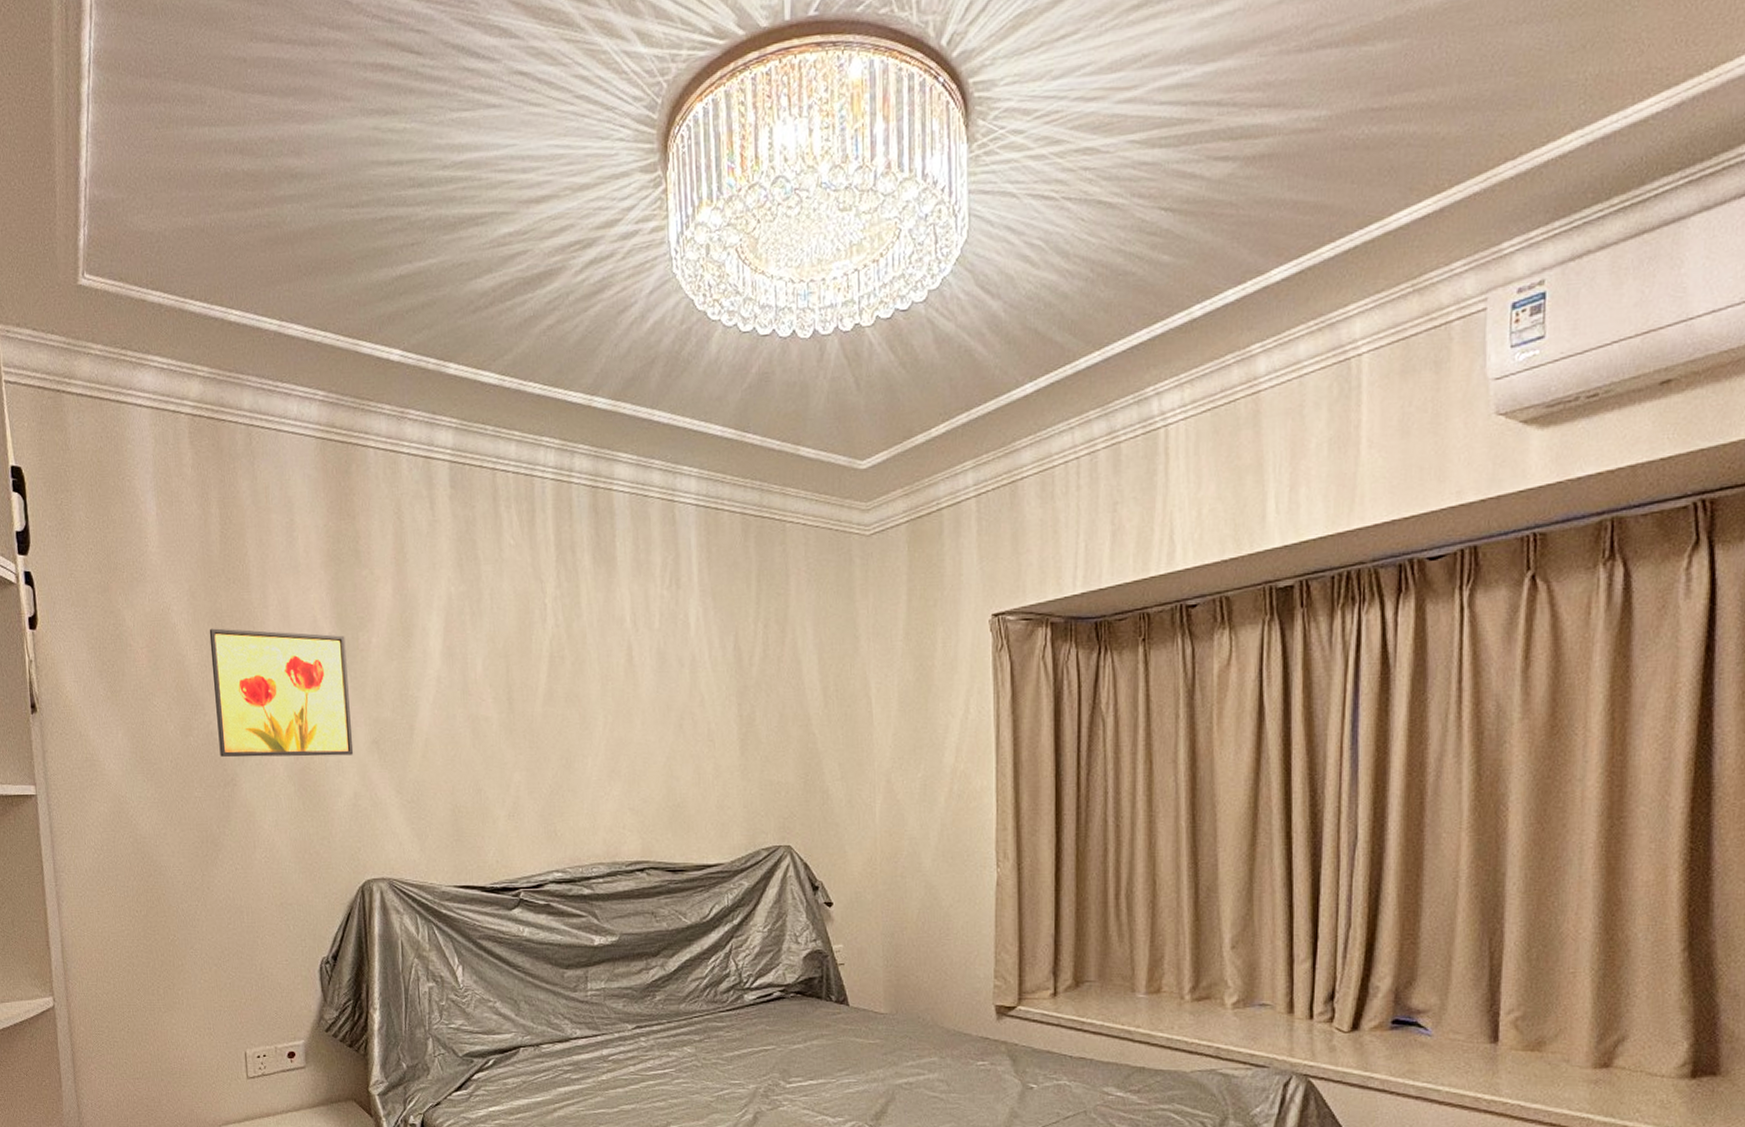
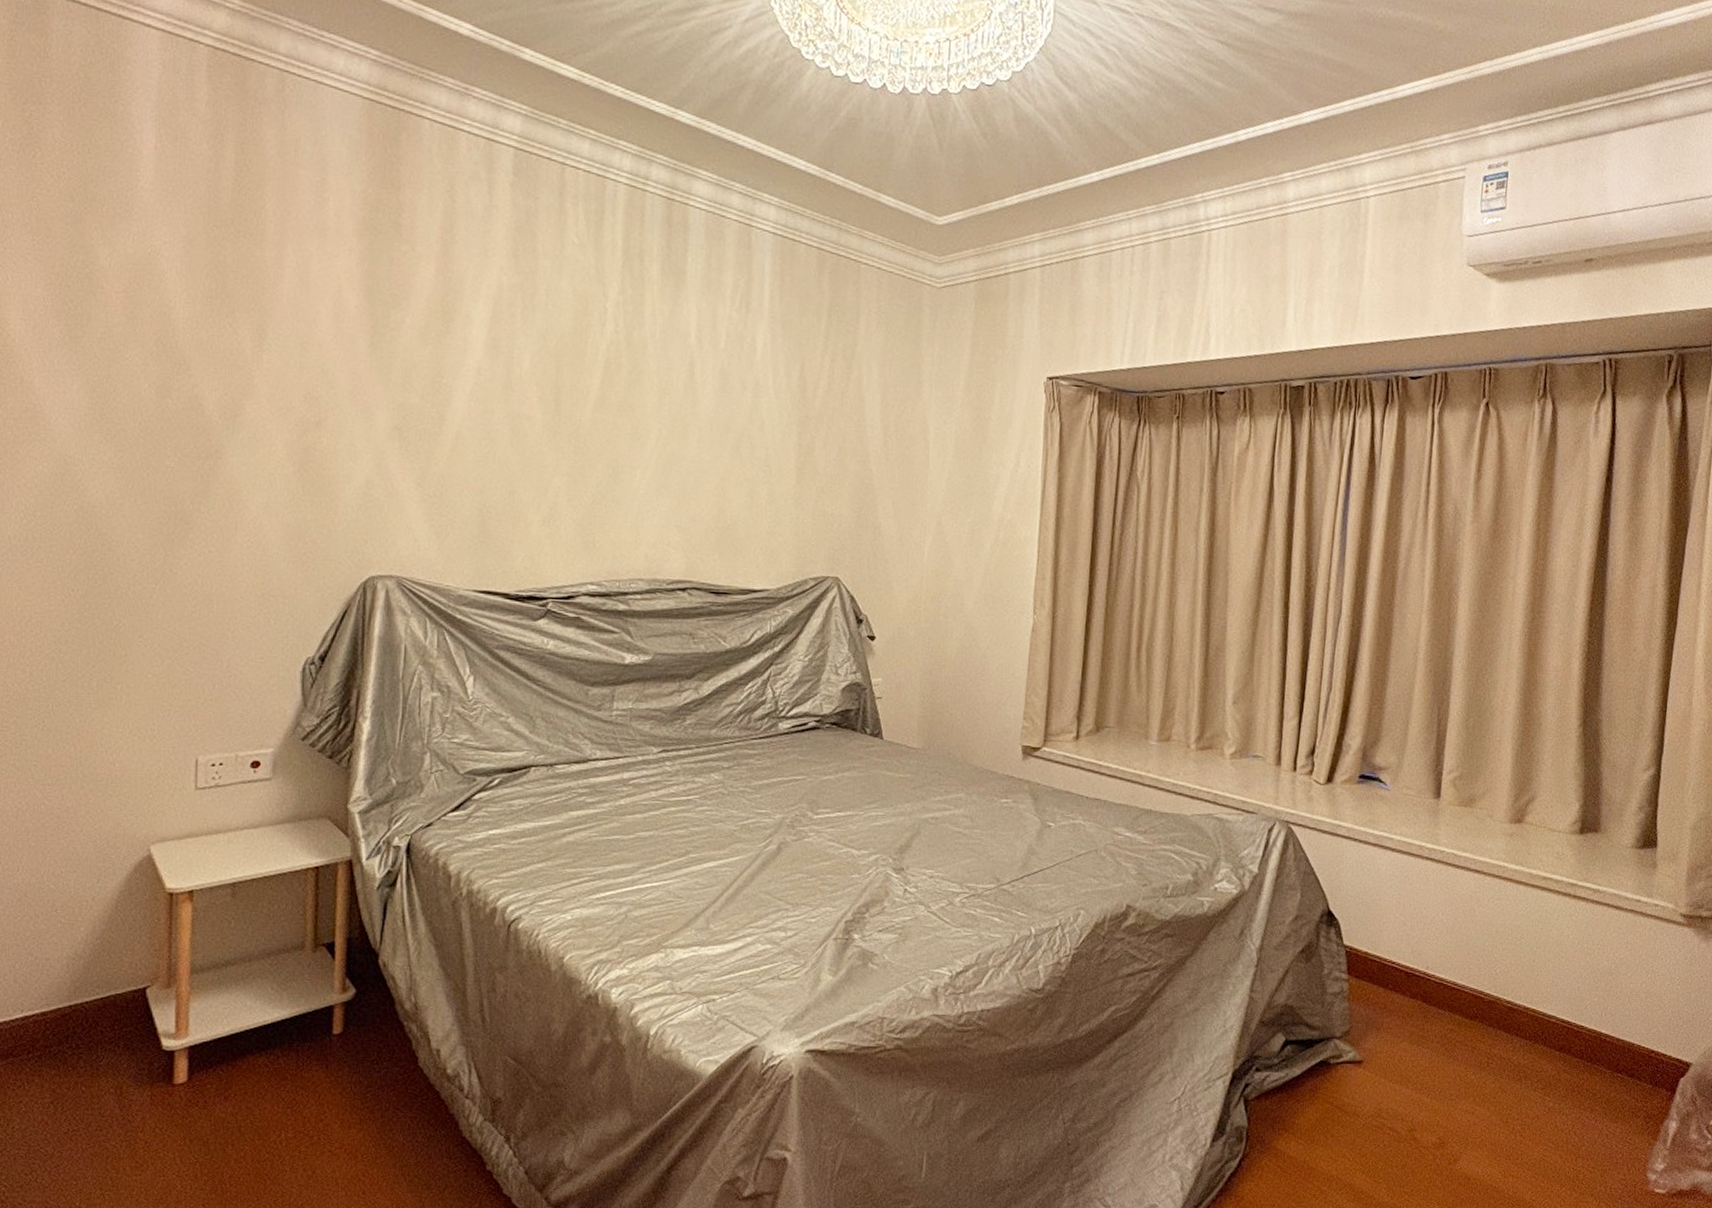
wall art: present [209,628,354,757] -> none [204,282,374,440]

